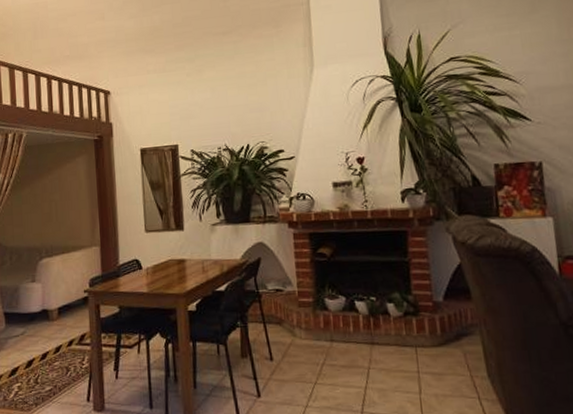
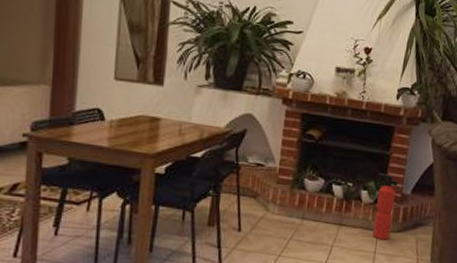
fire extinguisher: none [401,282,431,357] -> present [372,173,398,240]

